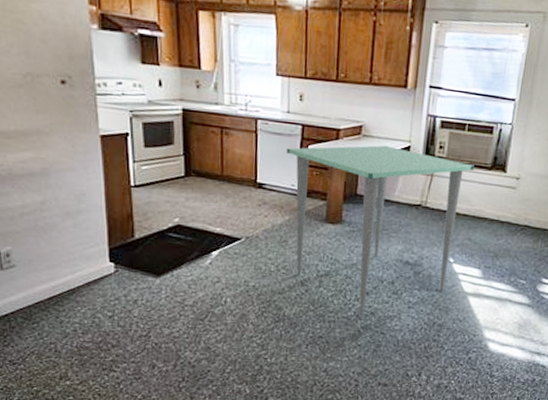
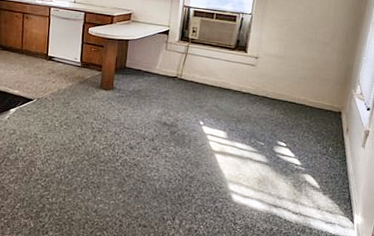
dining table: present [285,145,474,317] -> none [71,29,221,167]

